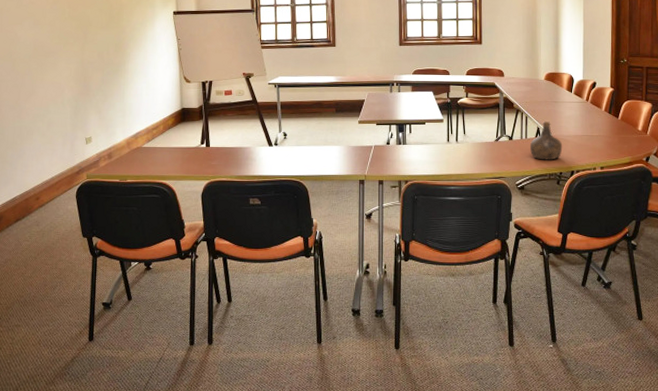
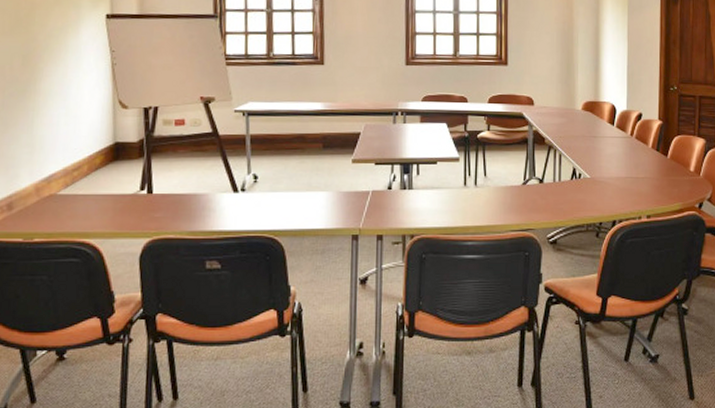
bottle: present [529,121,563,160] -> none [563,160,603,208]

